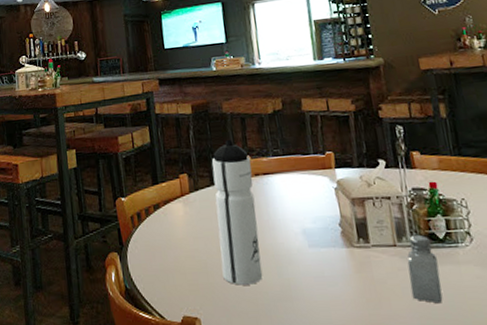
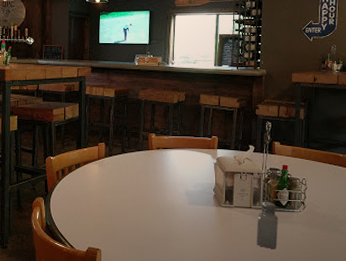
water bottle: present [212,140,262,285] -> none [122,120,155,228]

